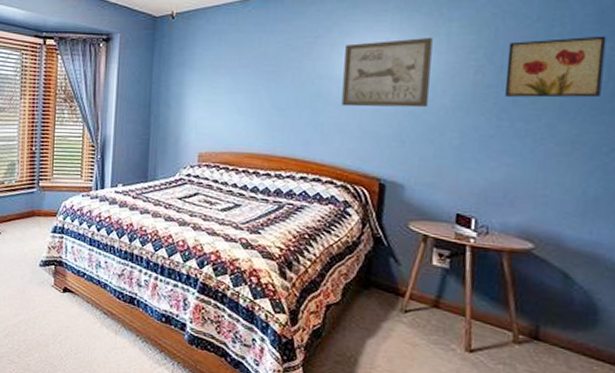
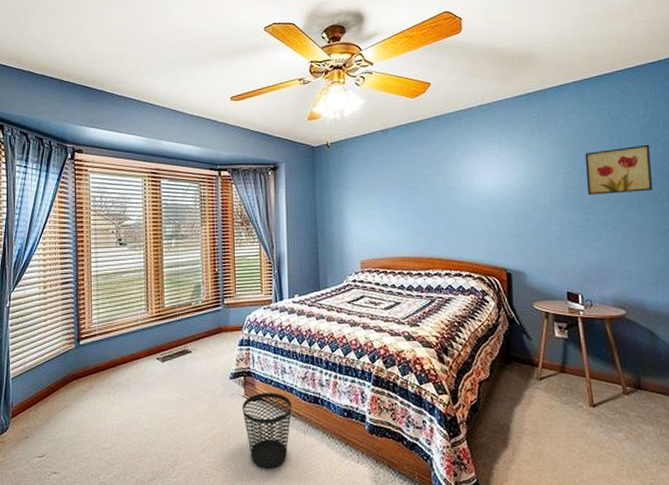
wastebasket: none [50,285,104,365] -> present [242,393,292,469]
wall art: present [341,38,433,108] -> none [467,153,535,212]

